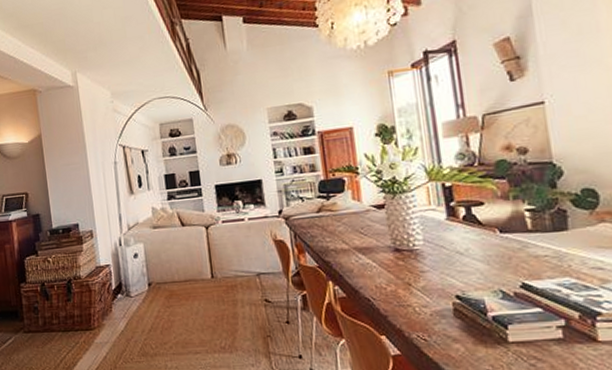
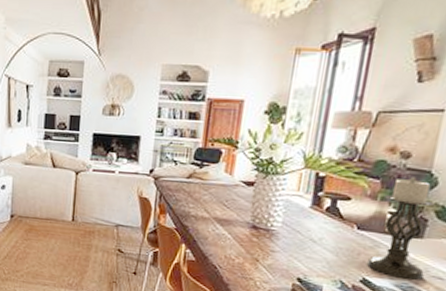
candle holder: none [517,170,583,277] -> present [367,177,435,281]

